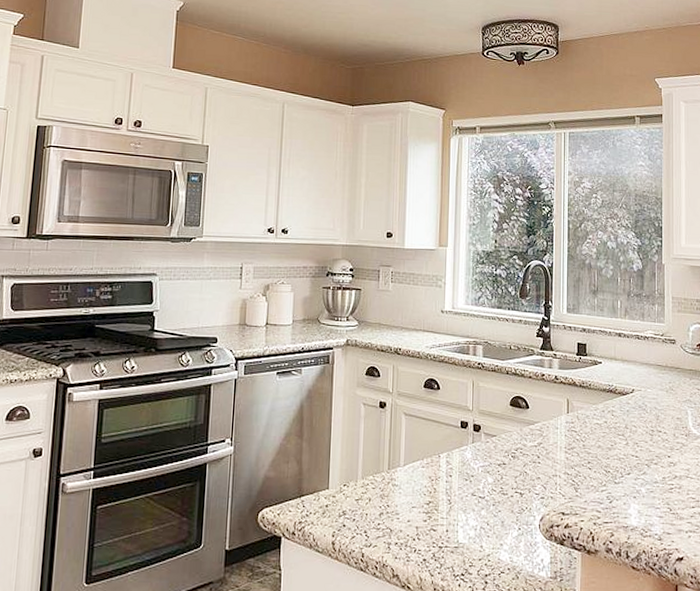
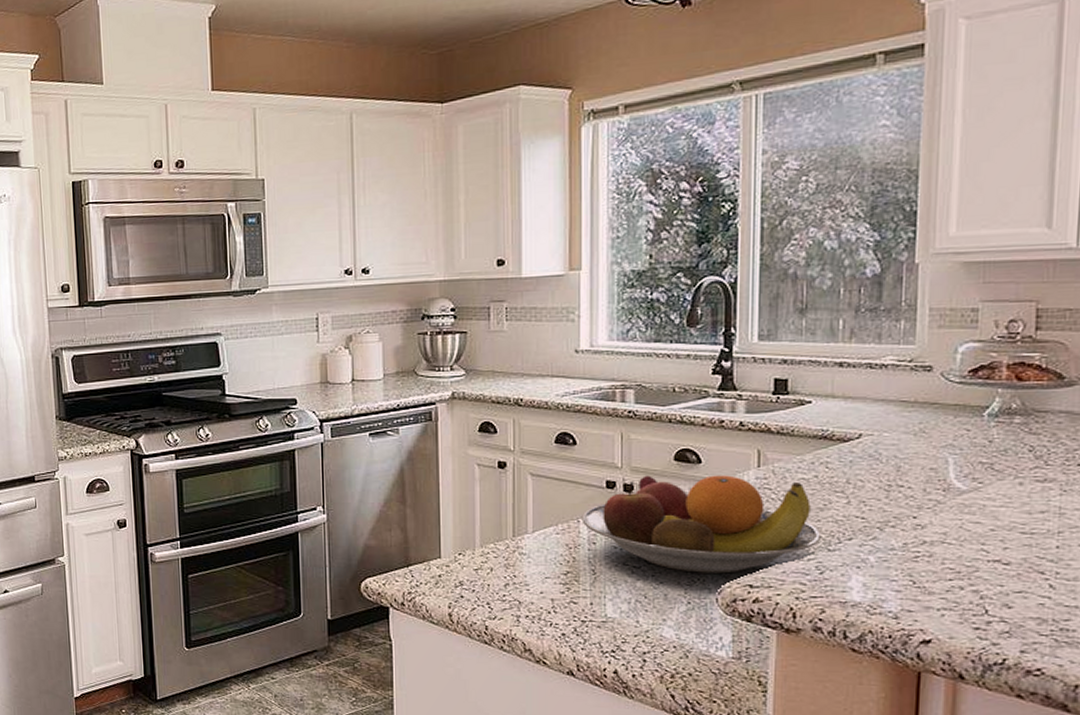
fruit bowl: none [442,418,609,503] -> present [582,475,820,574]

